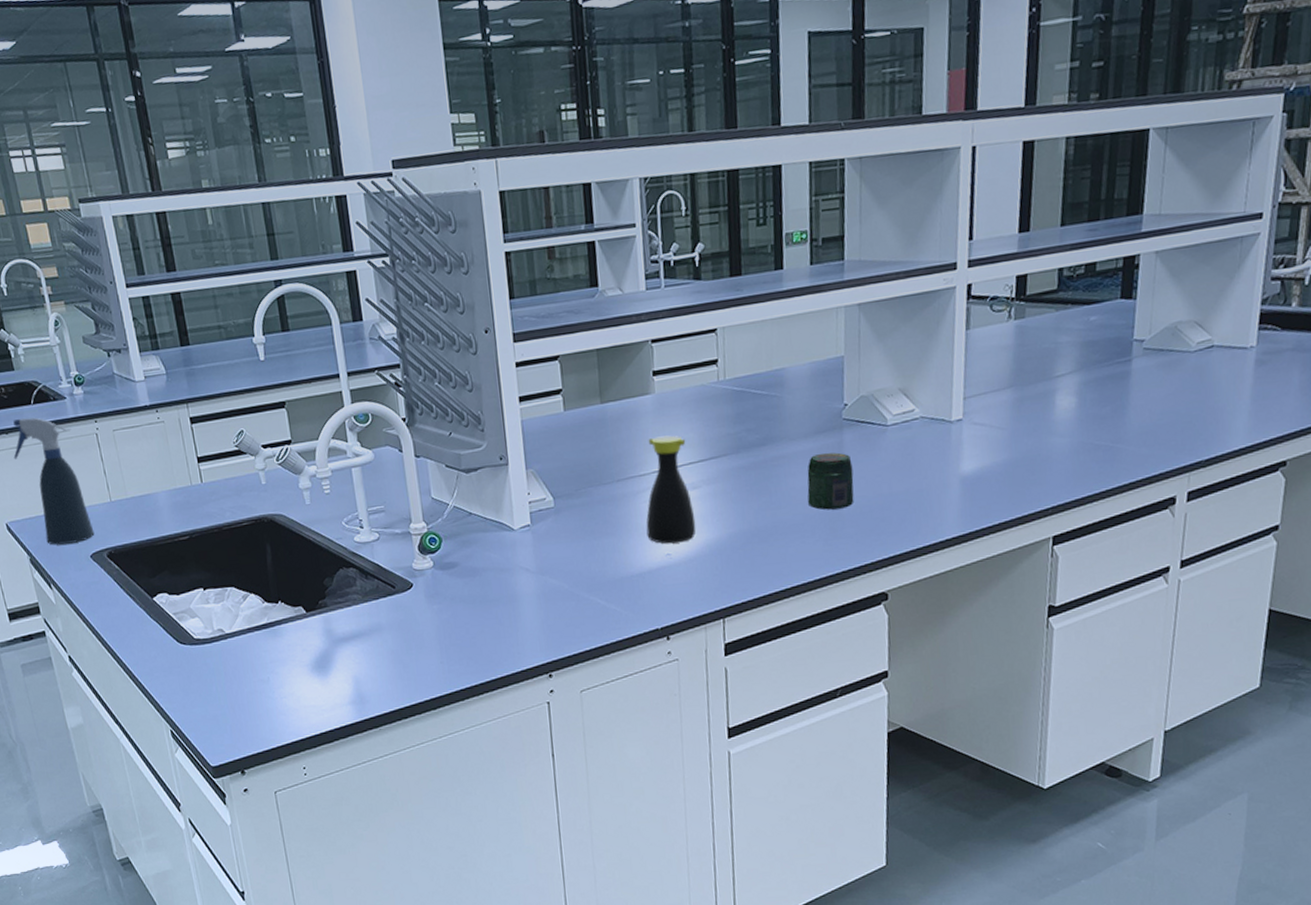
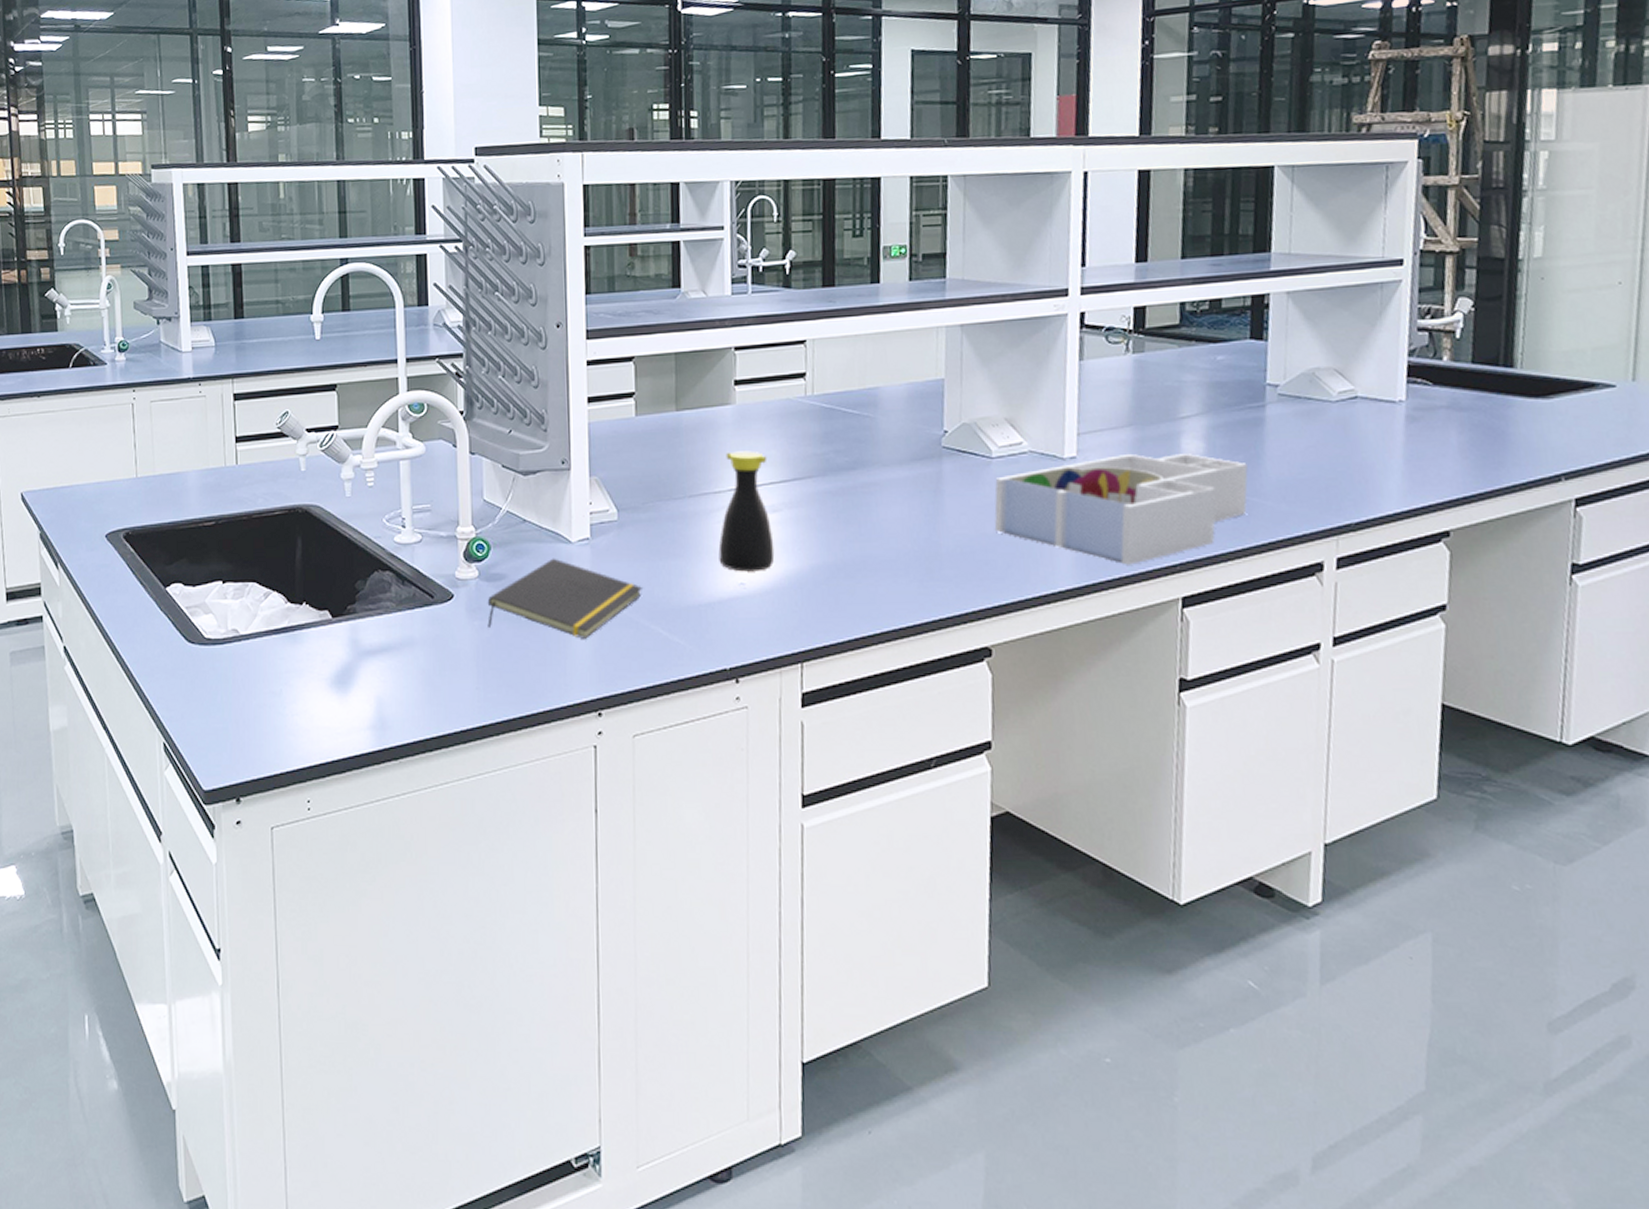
spray bottle: present [13,417,95,545] -> none [41,382,114,521]
notepad: none [443,544,580,613] -> present [487,558,642,639]
jar: present [807,452,854,510] -> none [901,483,954,547]
desk organizer: none [889,408,1114,512] -> present [994,452,1248,565]

